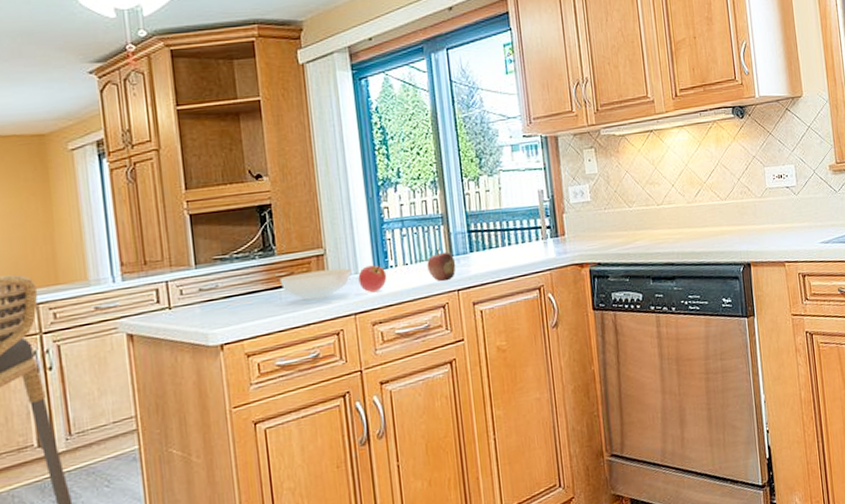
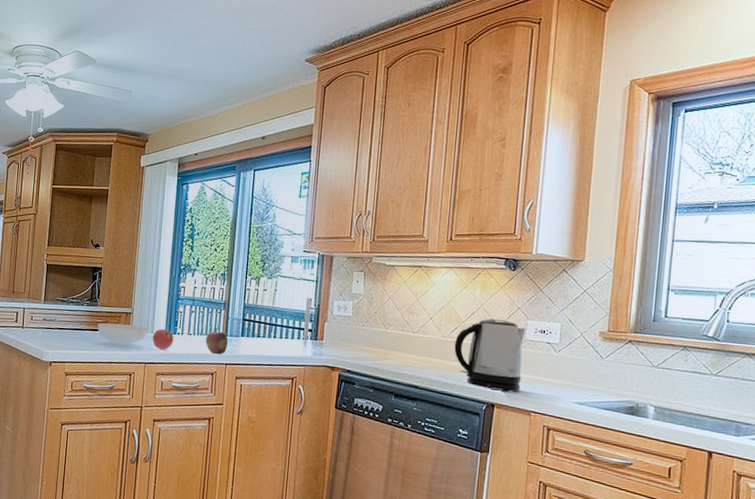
kettle: none [700,171,771,249] -> present [454,318,526,391]

